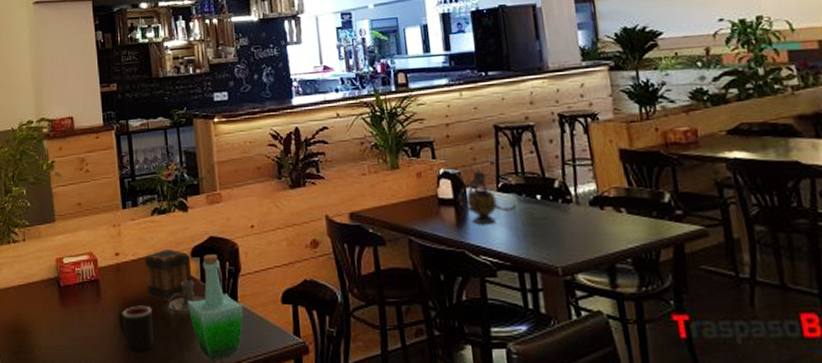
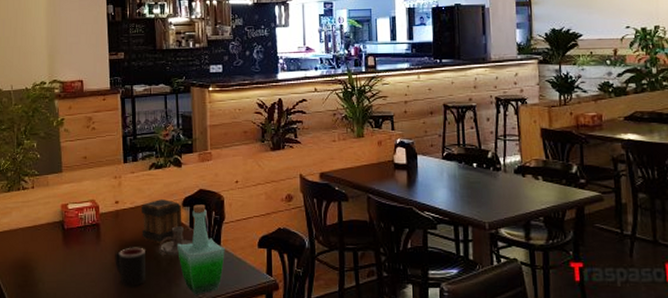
teapot: present [457,169,518,225] -> none [410,140,458,186]

